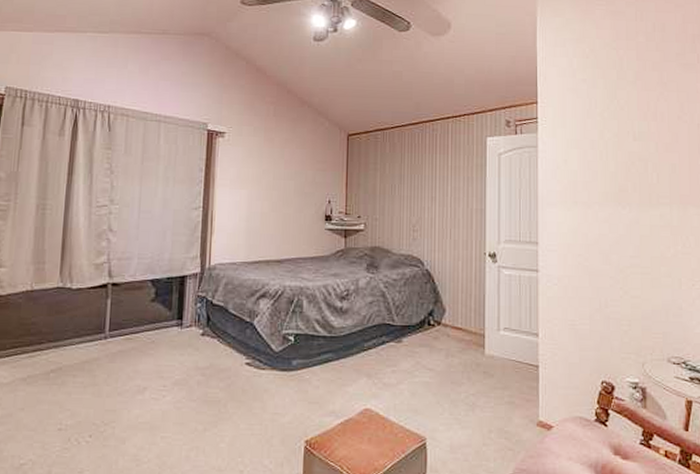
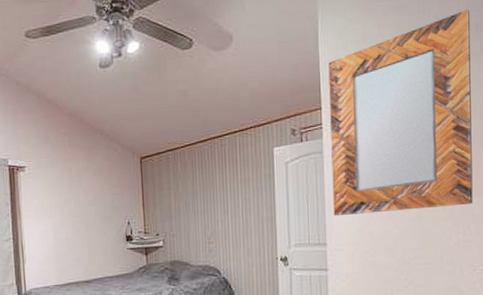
home mirror: none [546,21,691,215] -> present [328,9,473,217]

